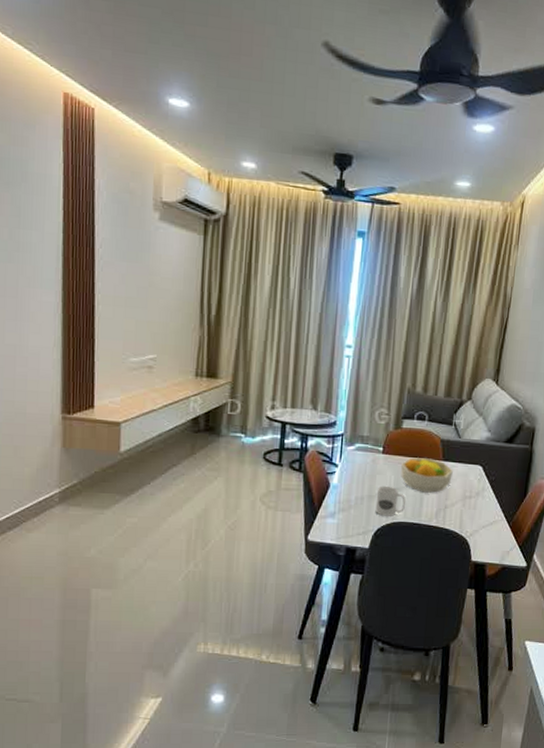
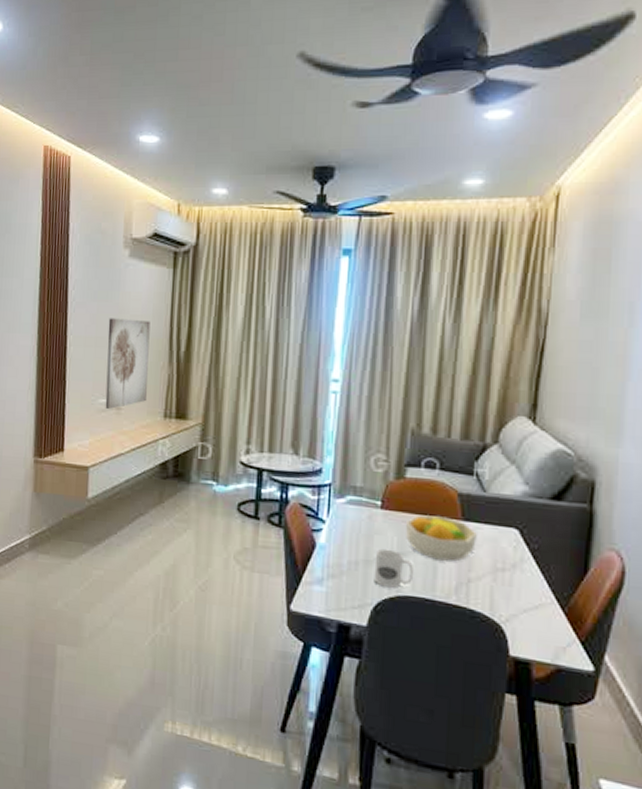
wall art: none [136,279,182,367] -> present [105,318,151,409]

